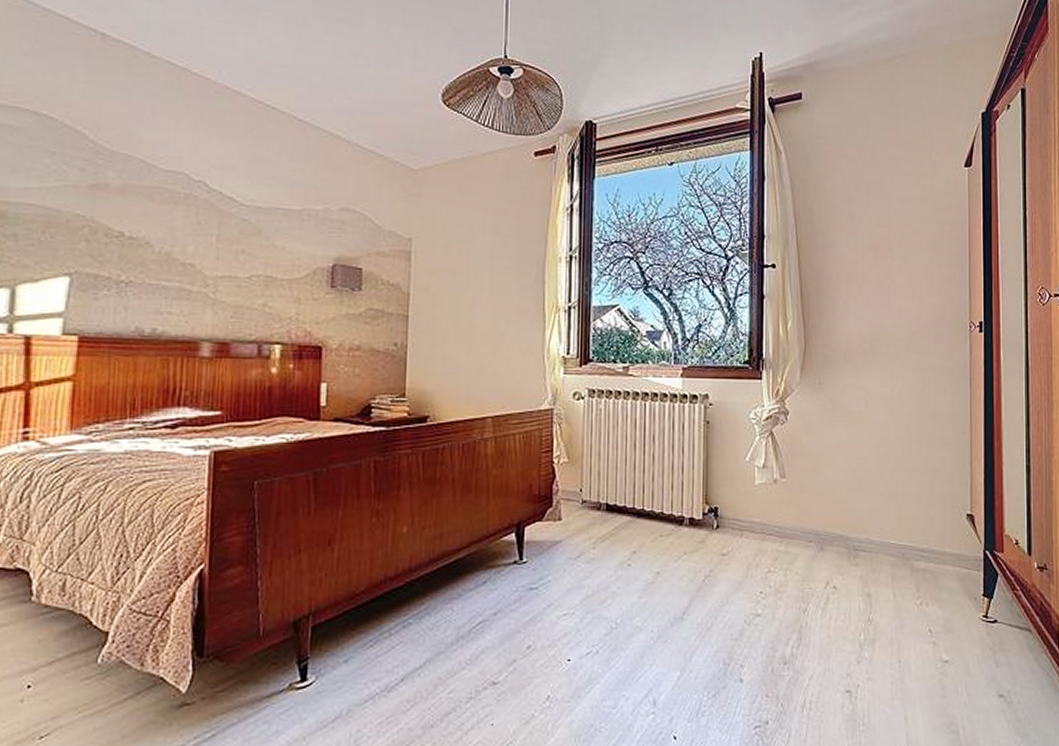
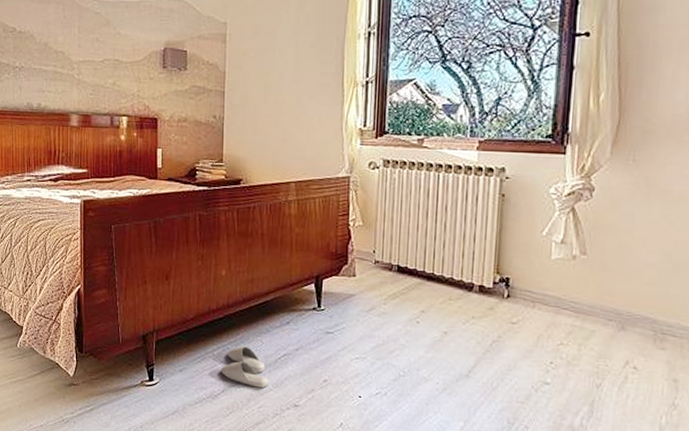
slippers: none [399,618,460,669] -> present [220,346,268,389]

